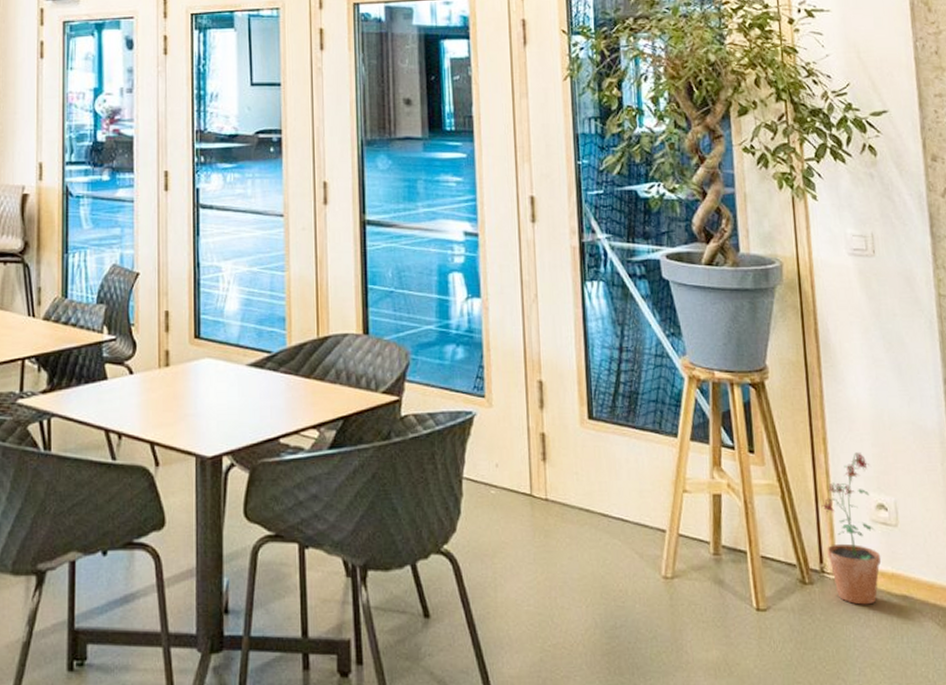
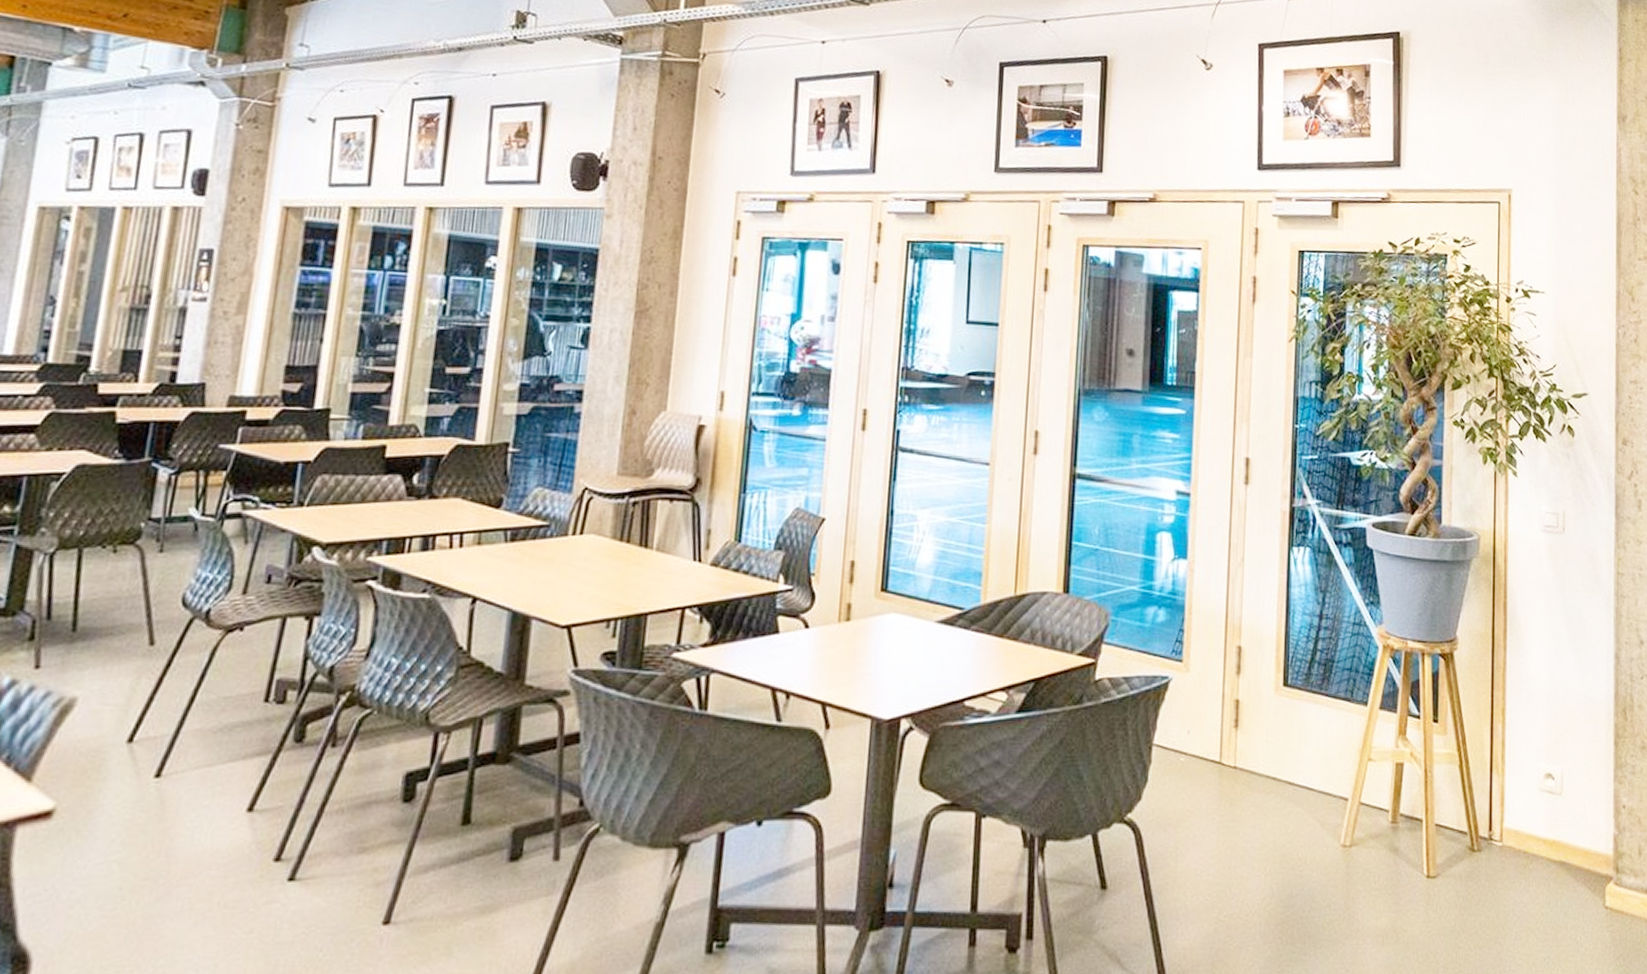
potted plant: present [820,452,881,605] -> none [1494,723,1545,871]

